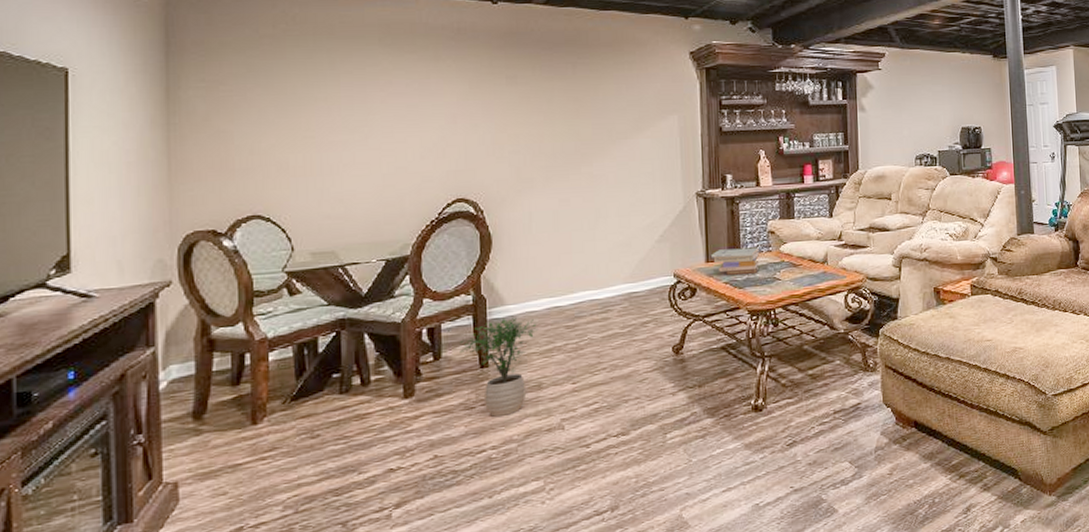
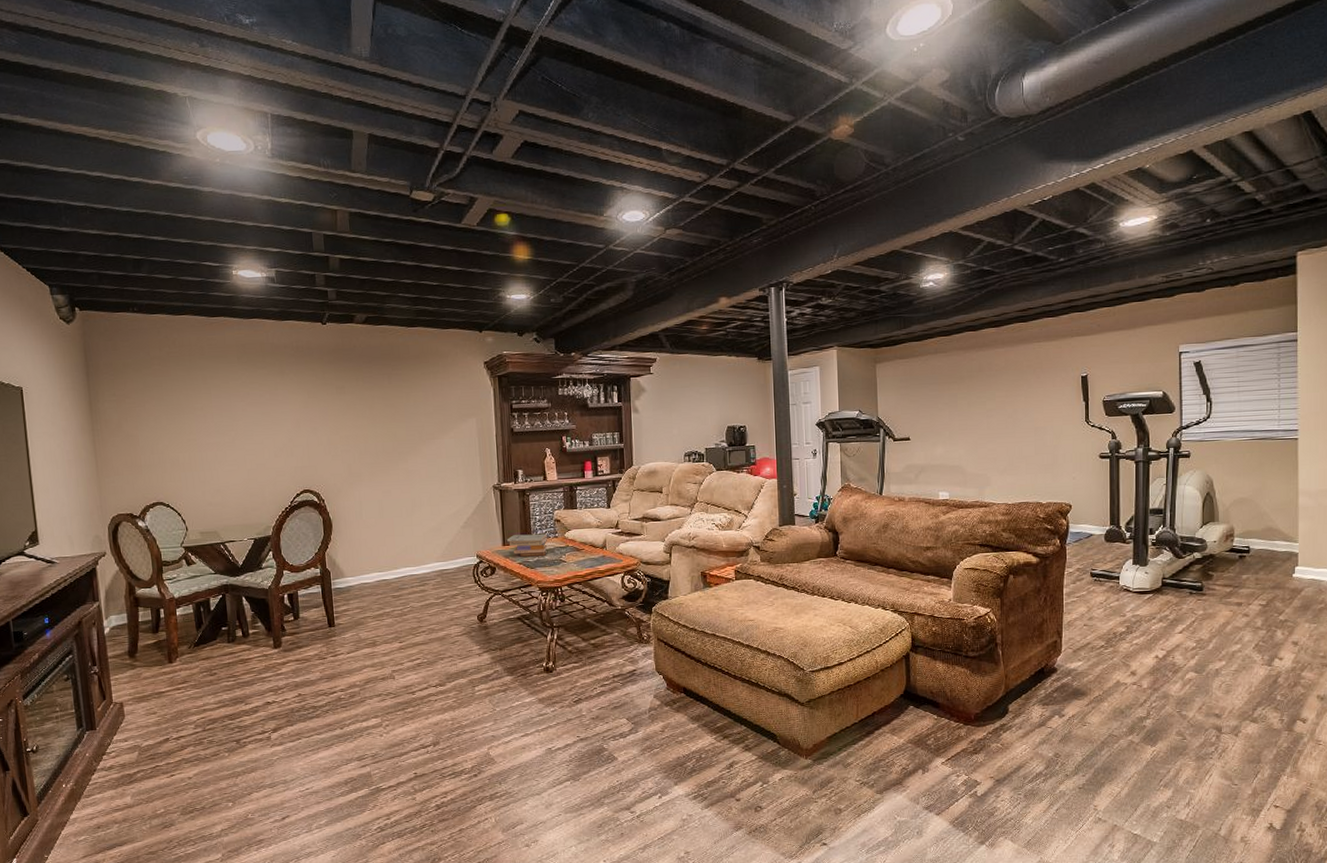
potted plant: present [459,317,538,418] -> none [312,587,371,667]

